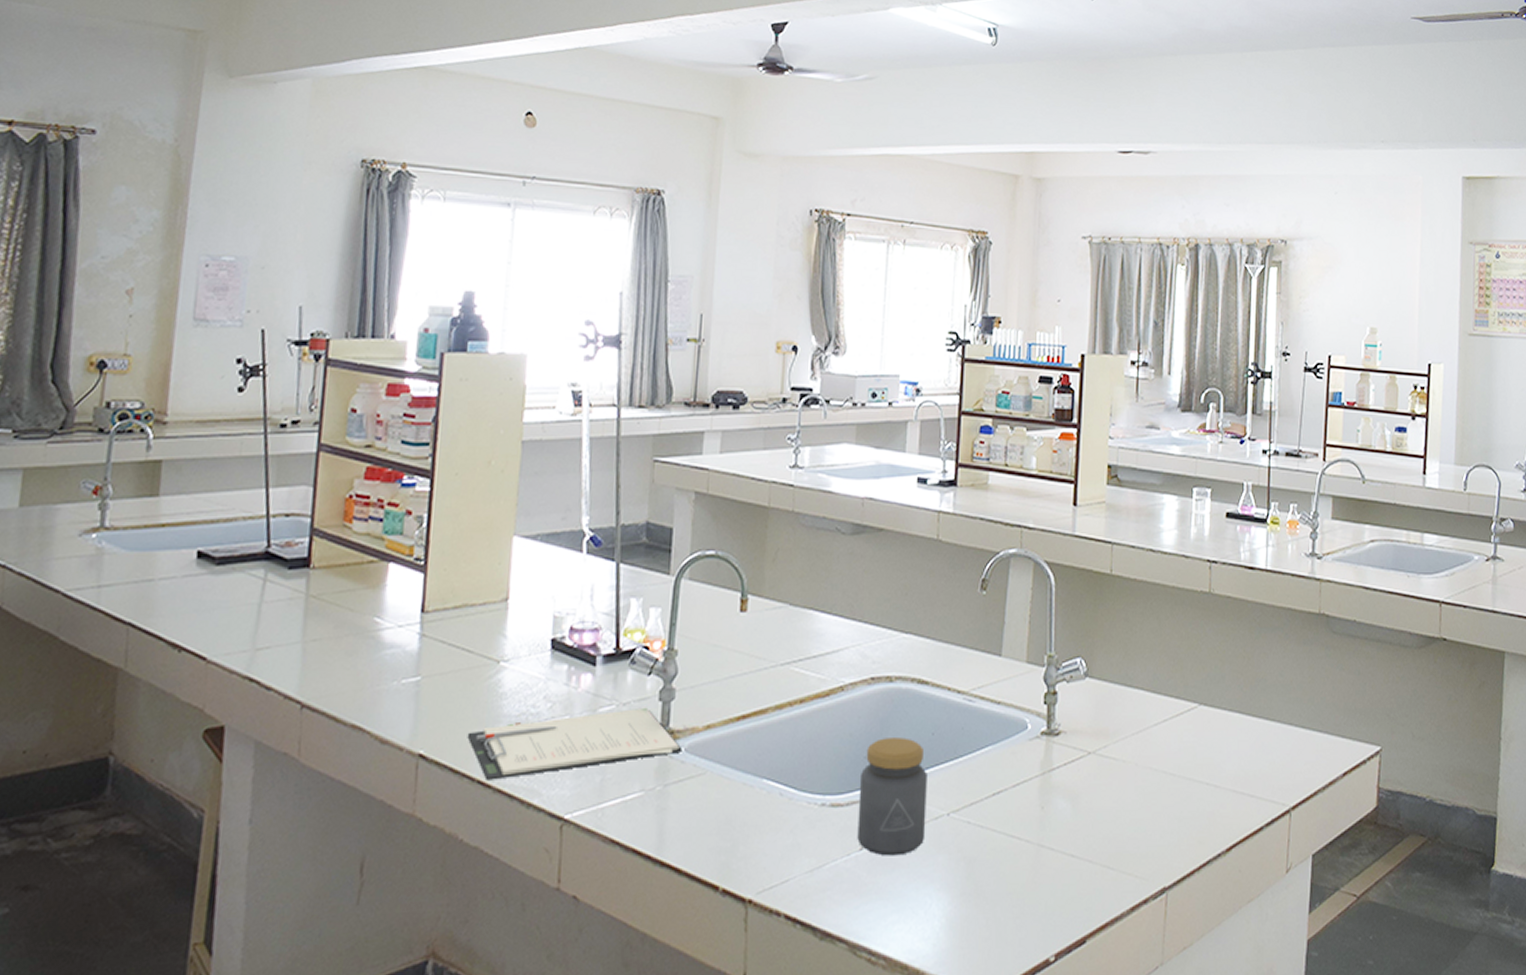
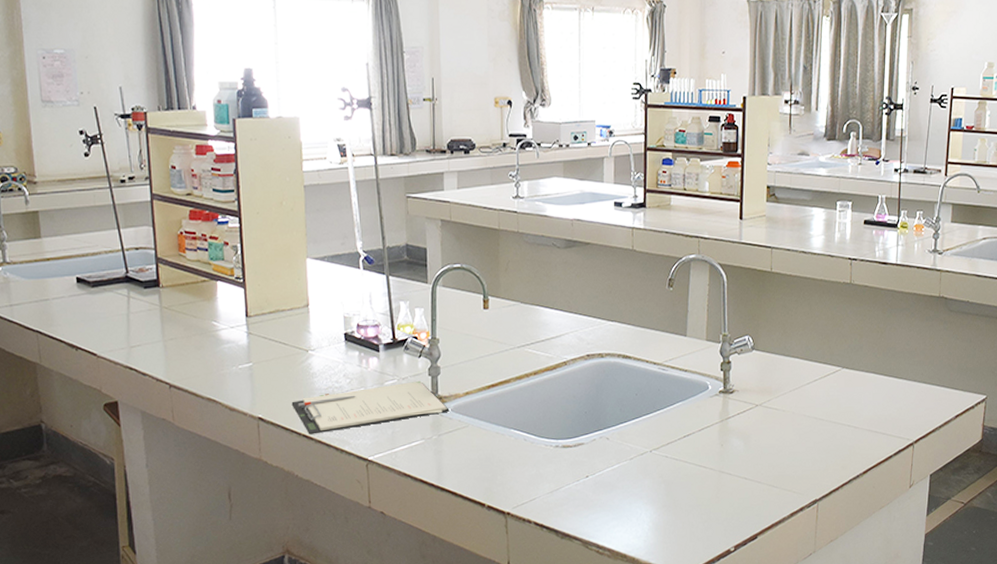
jar: present [857,737,927,856] -> none [583,397,635,481]

